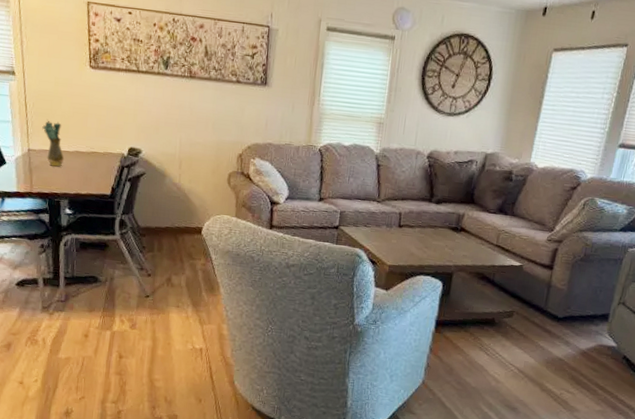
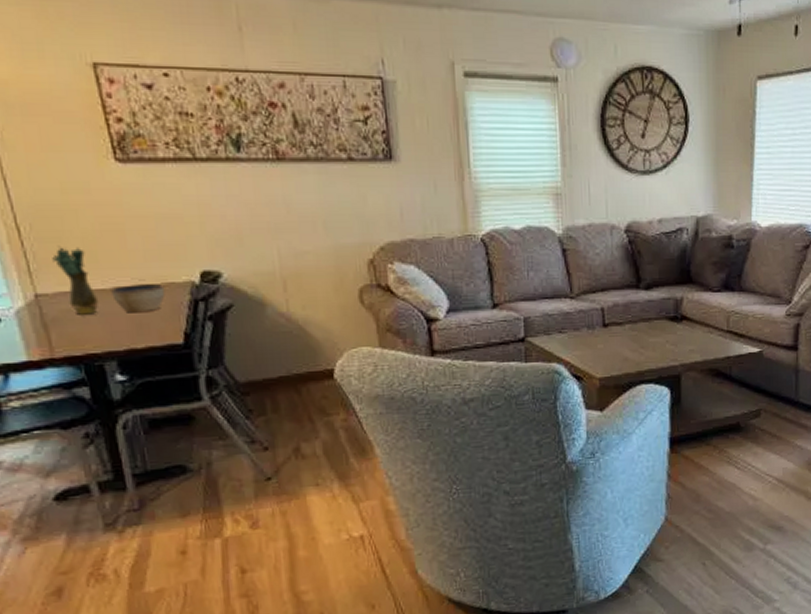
bowl: none [72,150,105,171] -> present [109,284,166,313]

